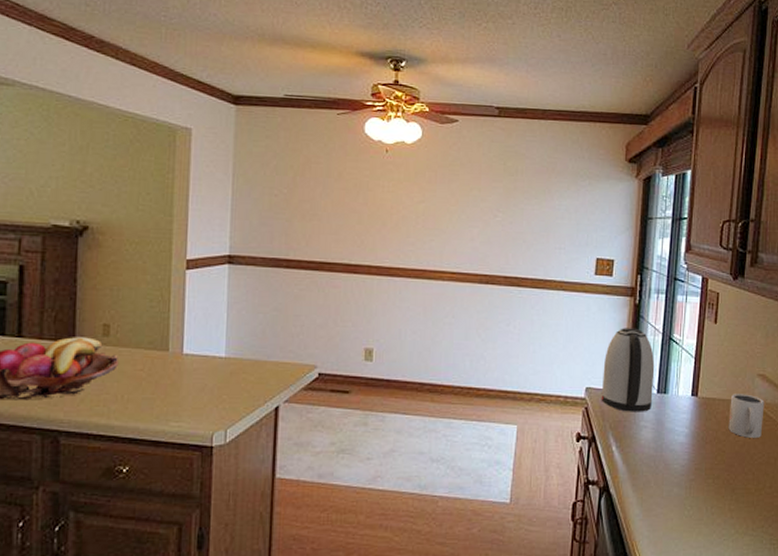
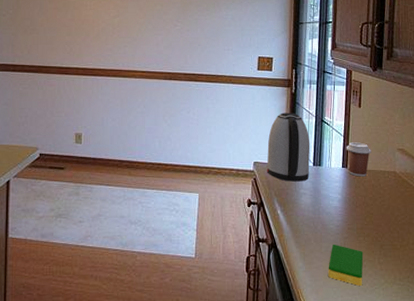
dish sponge: none [669,487,712,537] -> present [328,244,364,286]
coffee cup: none [697,365,727,407] -> present [346,142,371,177]
mug: present [728,394,765,438] -> none [375,165,405,202]

